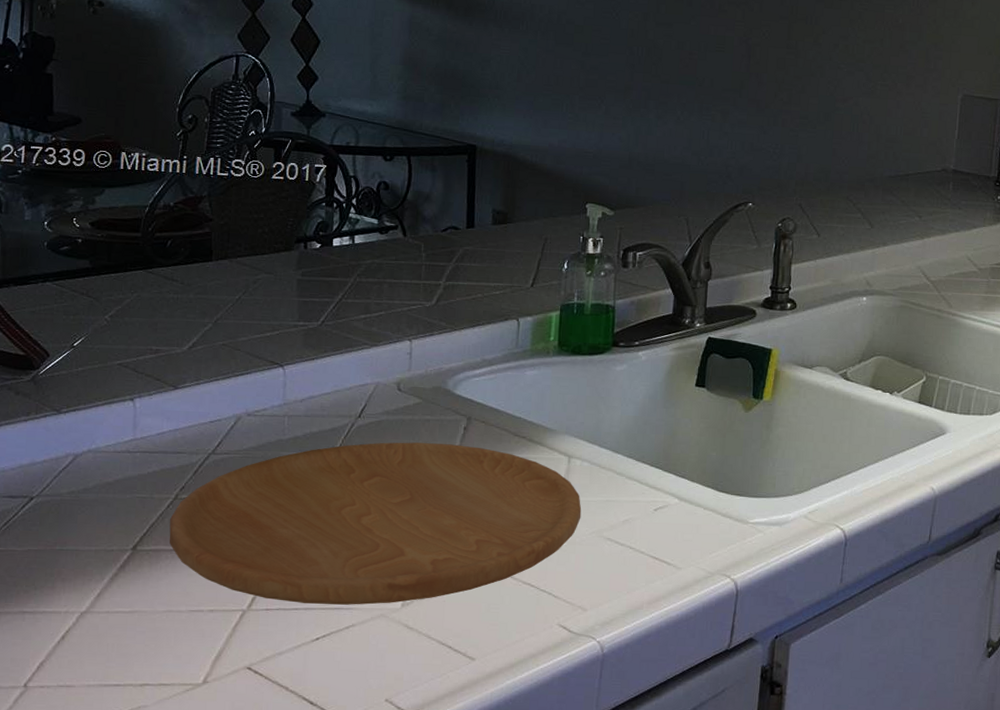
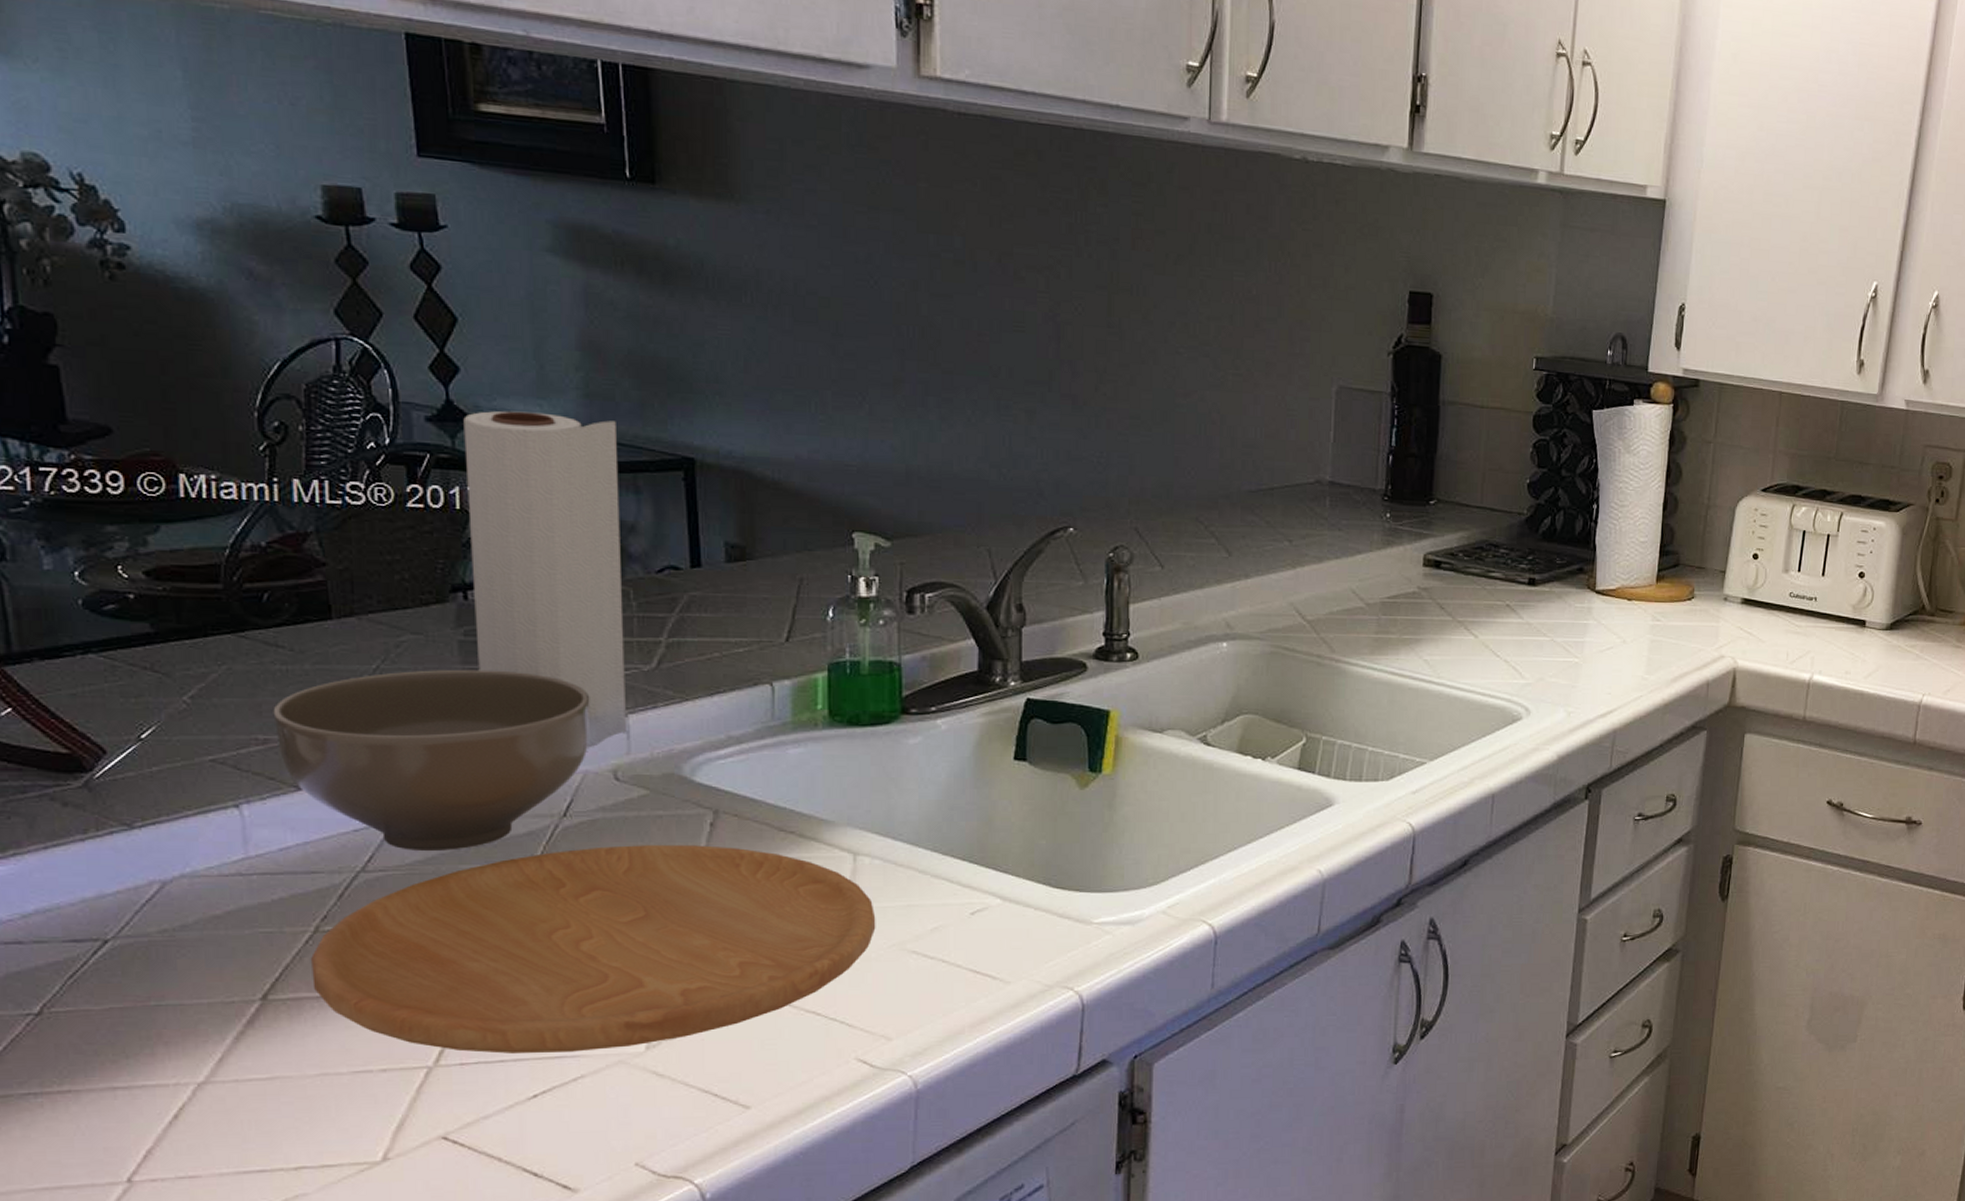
bowl: none [164,301,386,440] -> present [273,669,590,850]
paper towel roll: none [309,108,423,365] -> present [463,410,626,748]

